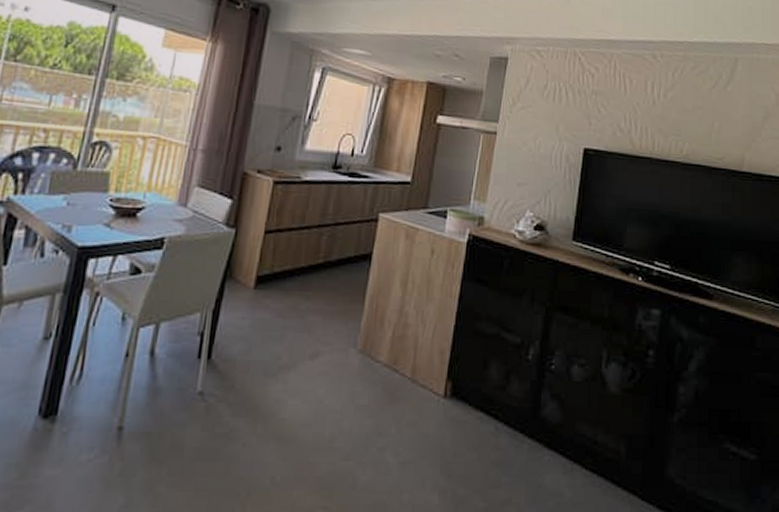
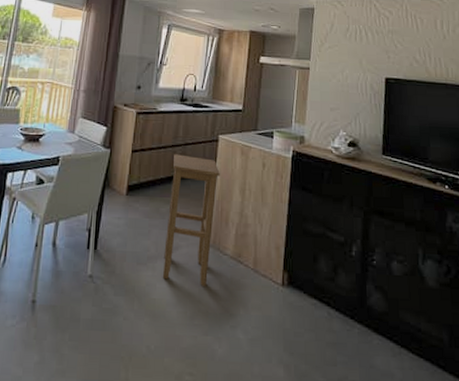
stool: none [296,236,378,401] -> present [162,154,220,286]

